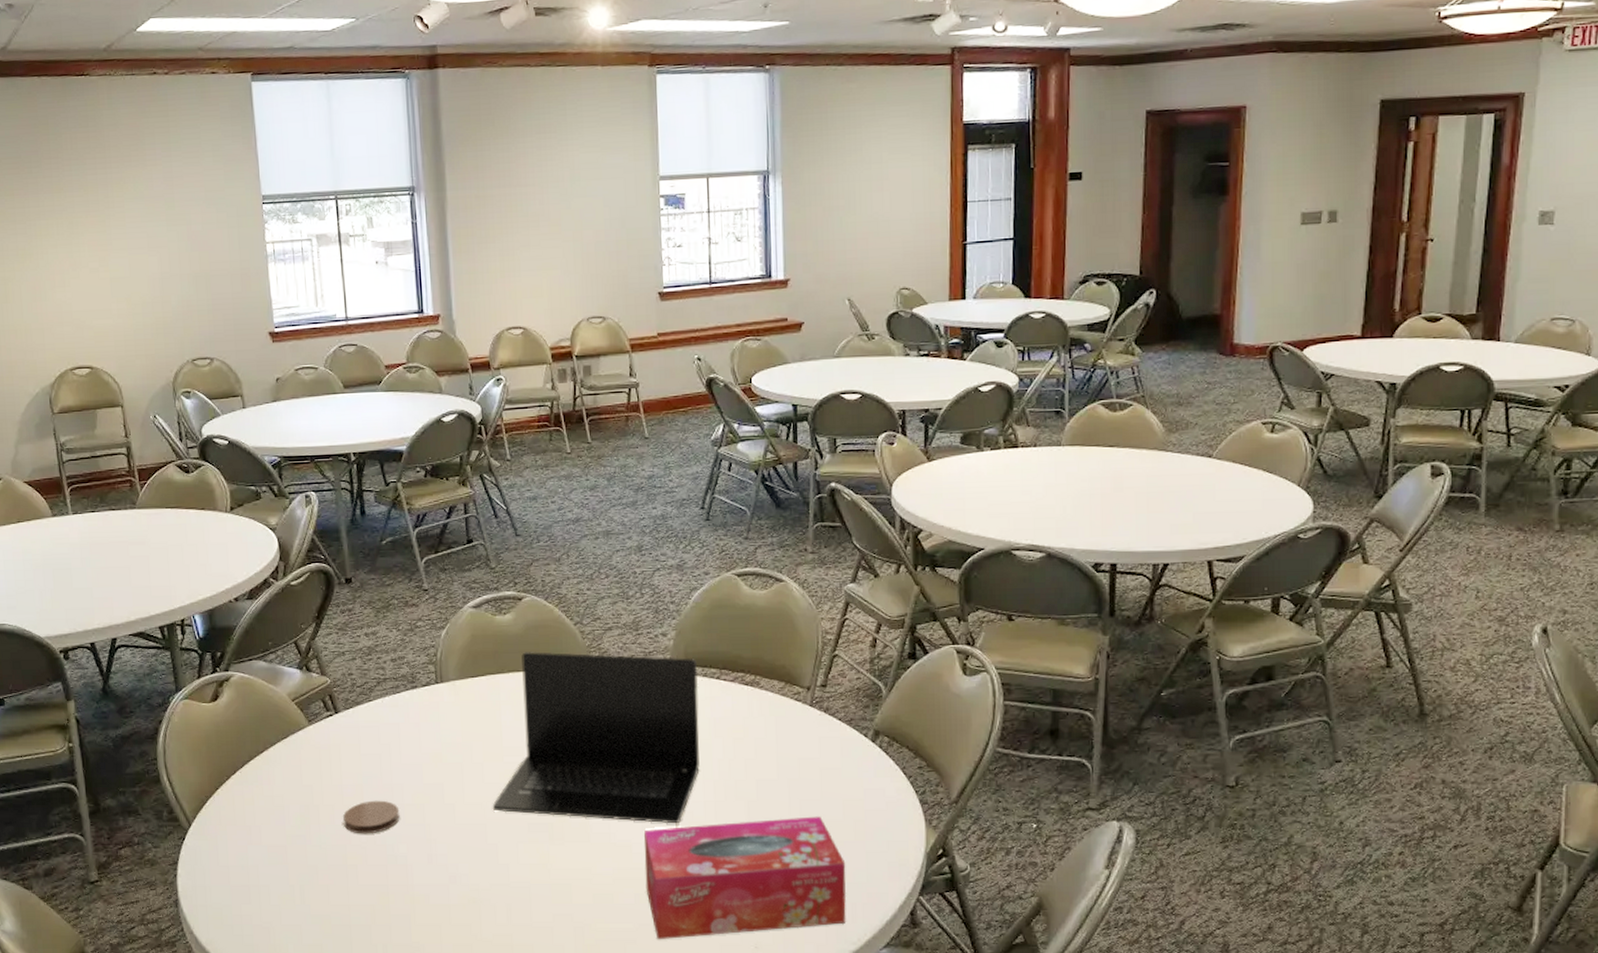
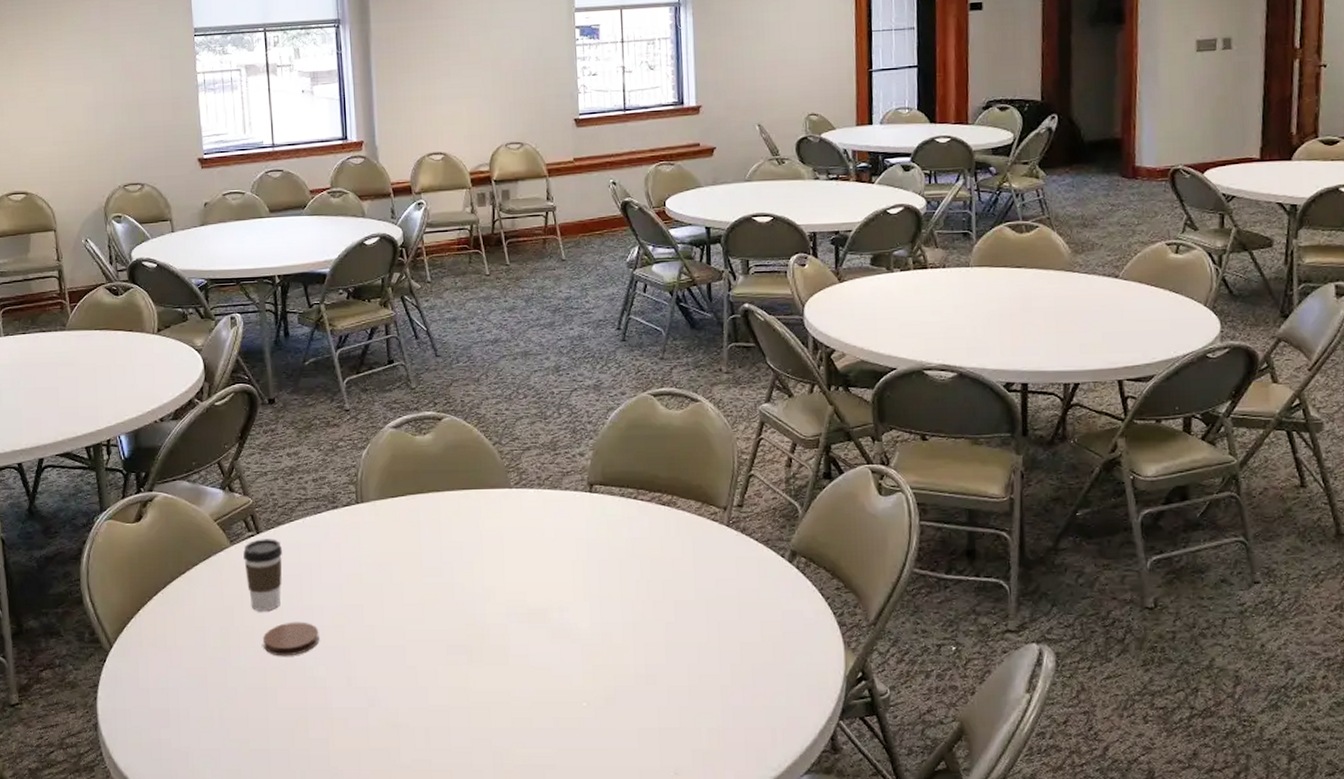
coffee cup: none [322,718,362,791] -> present [243,539,282,612]
laptop: present [492,652,700,824] -> none [411,472,618,646]
tissue box: present [644,816,846,940] -> none [562,638,766,766]

